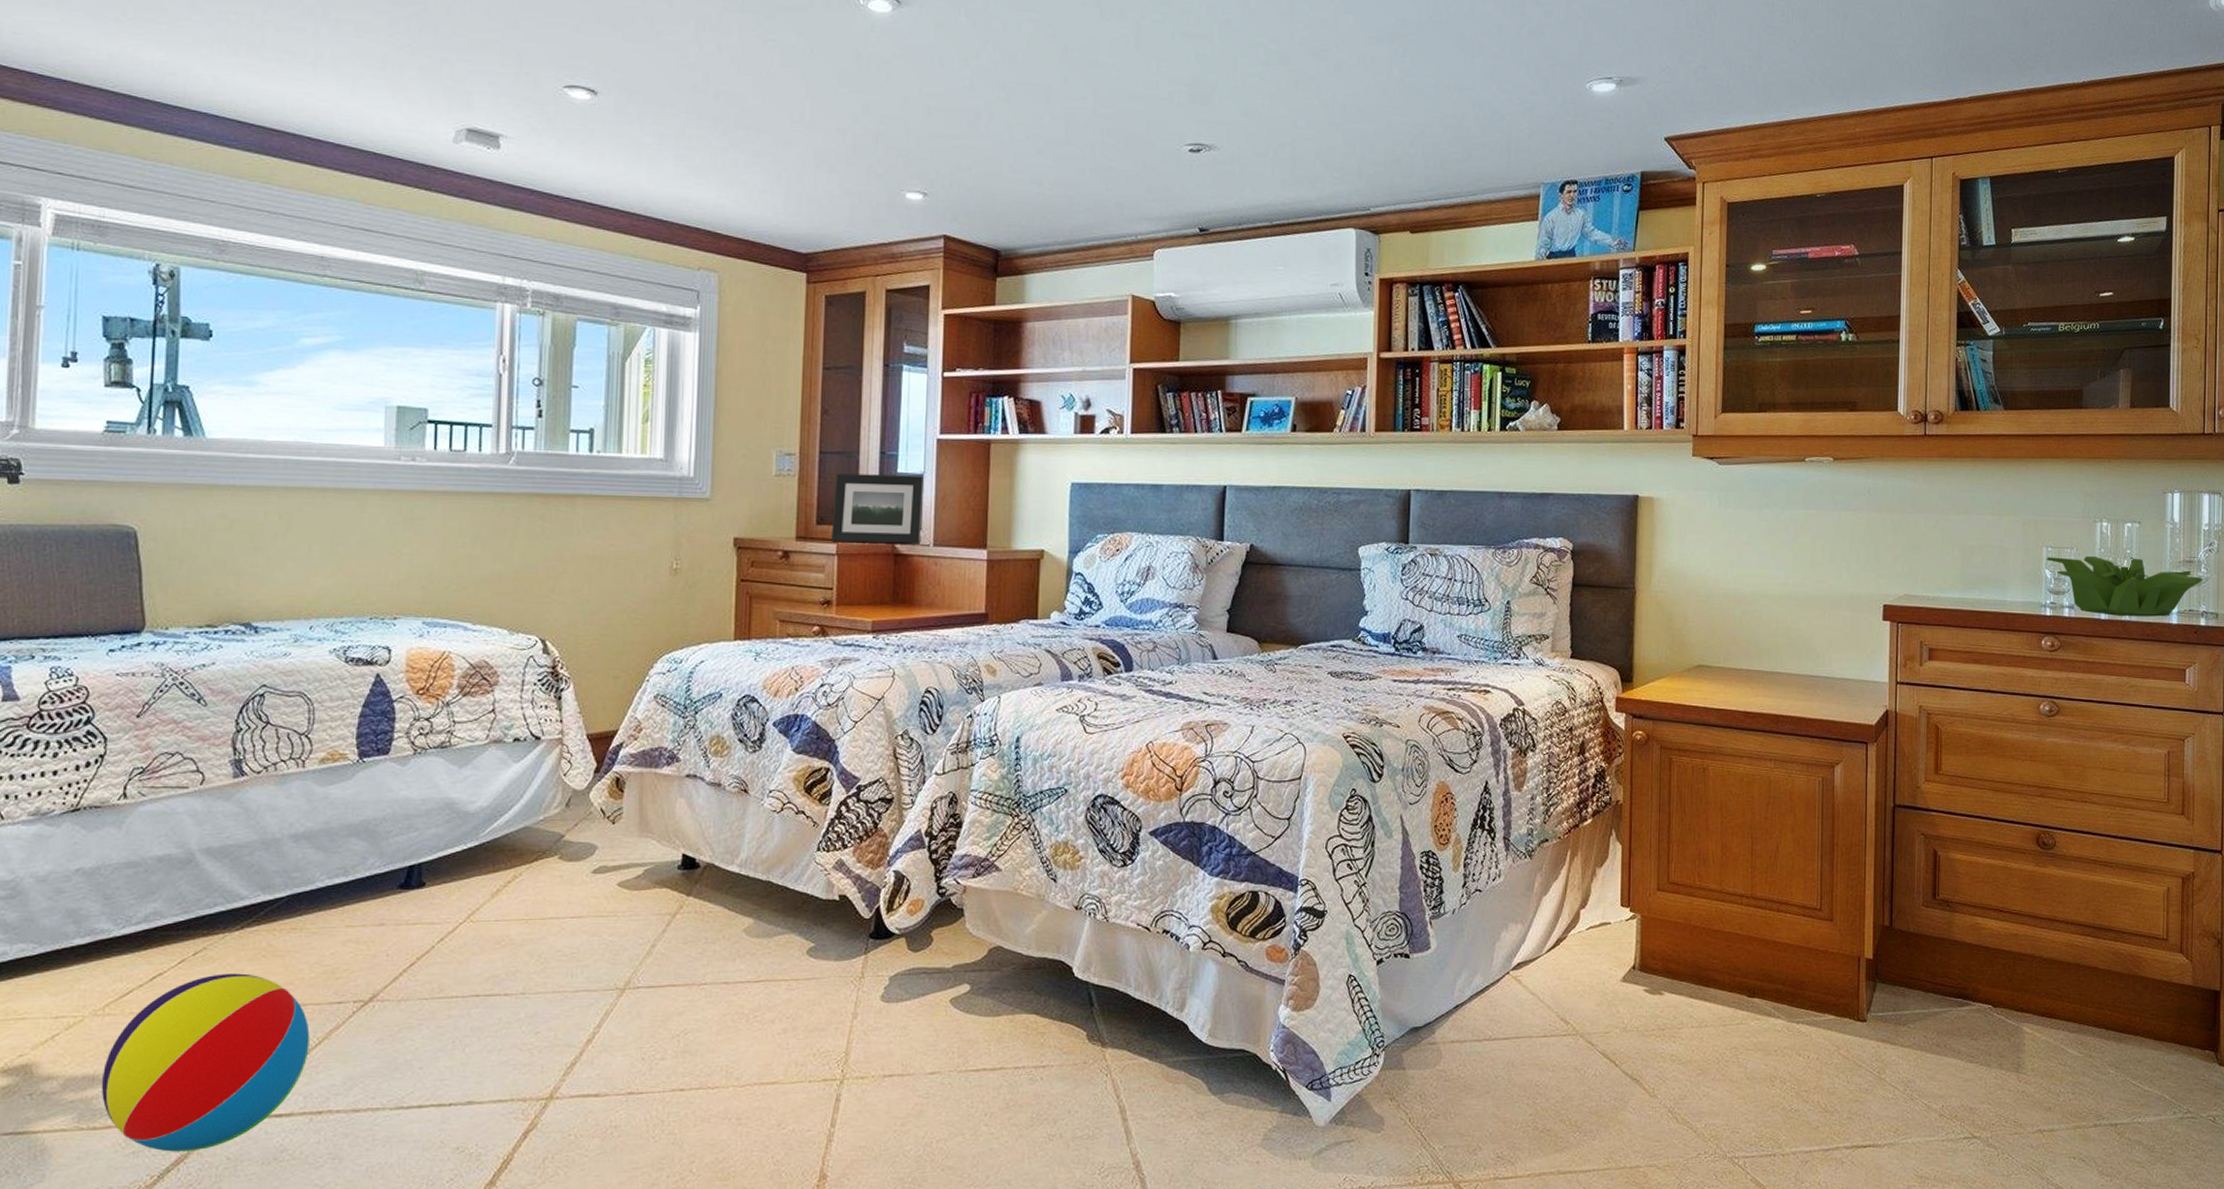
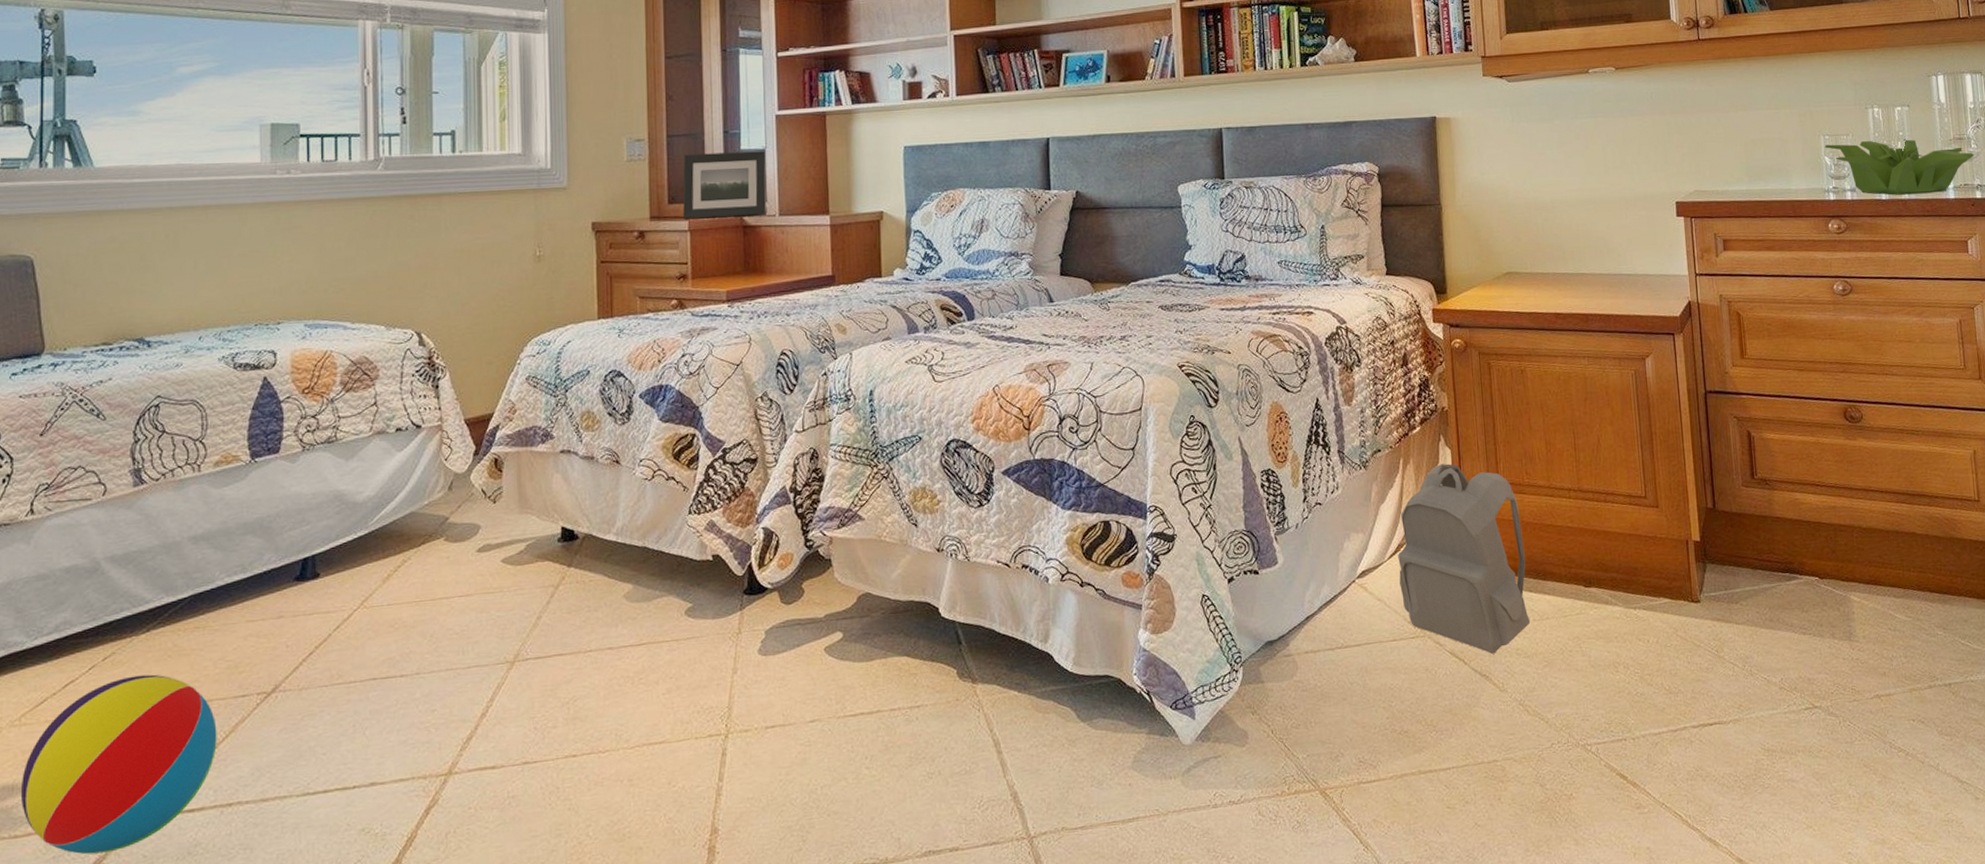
backpack: none [1556,859,1690,1058] -> present [1398,463,1530,654]

